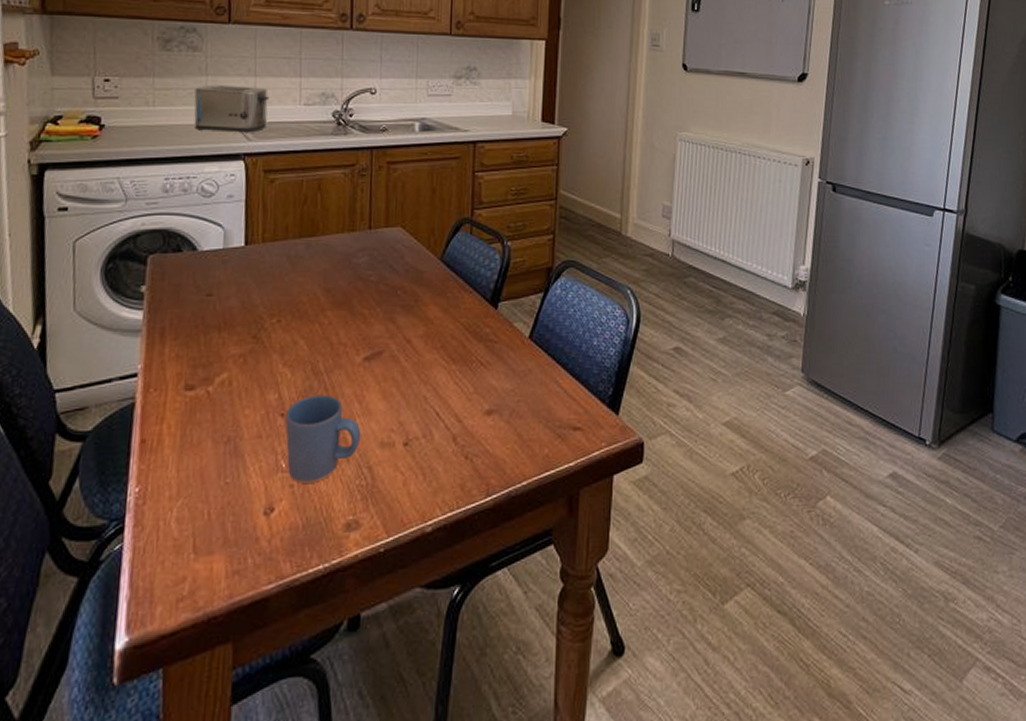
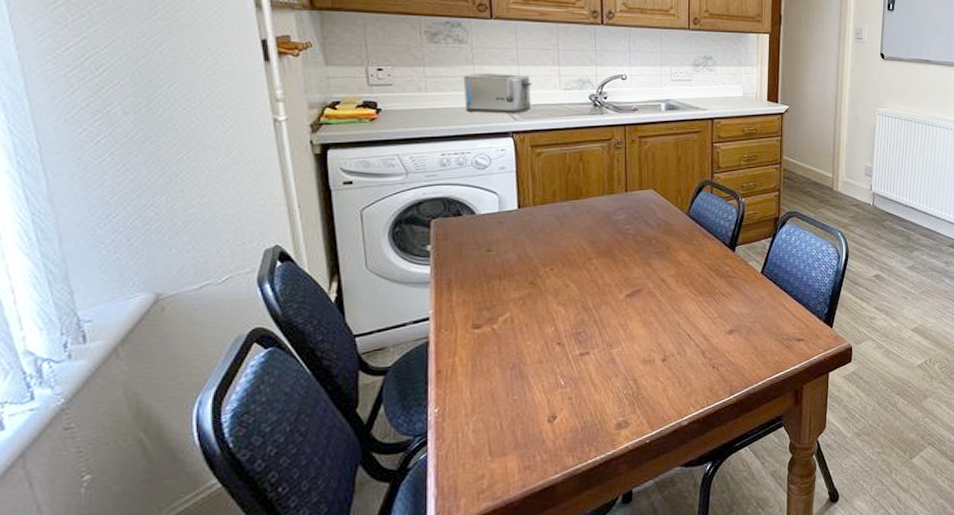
mug: present [284,394,361,483] -> none [561,325,627,396]

